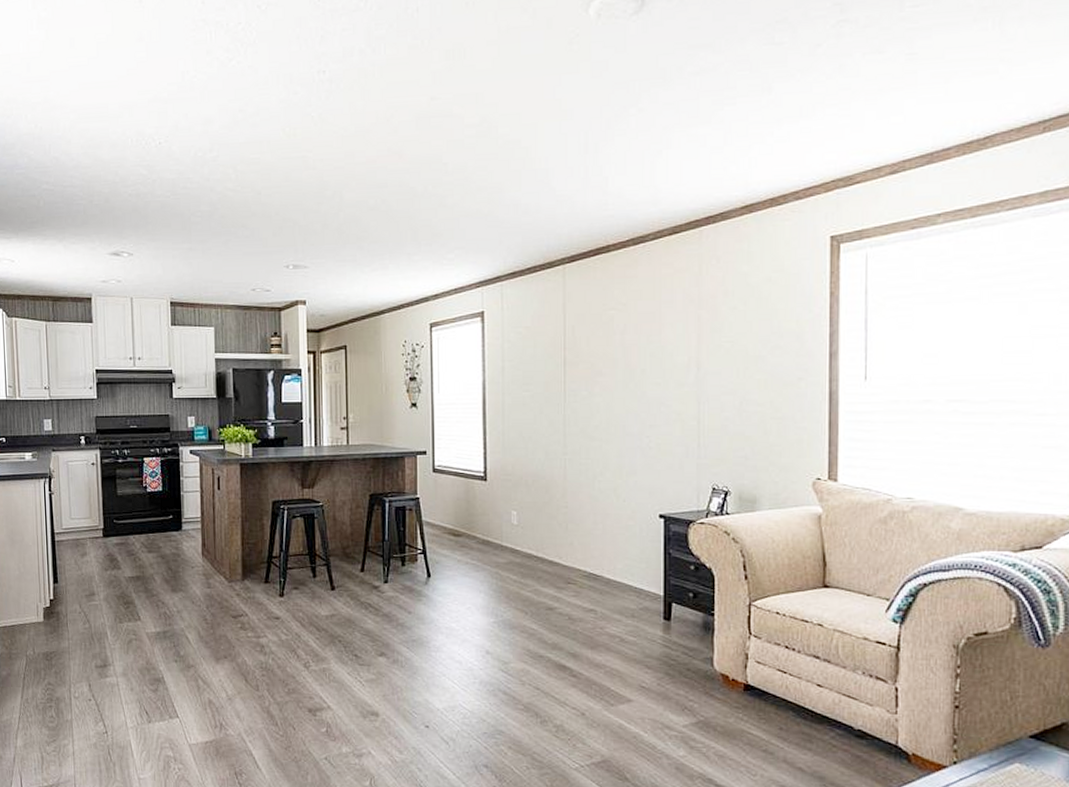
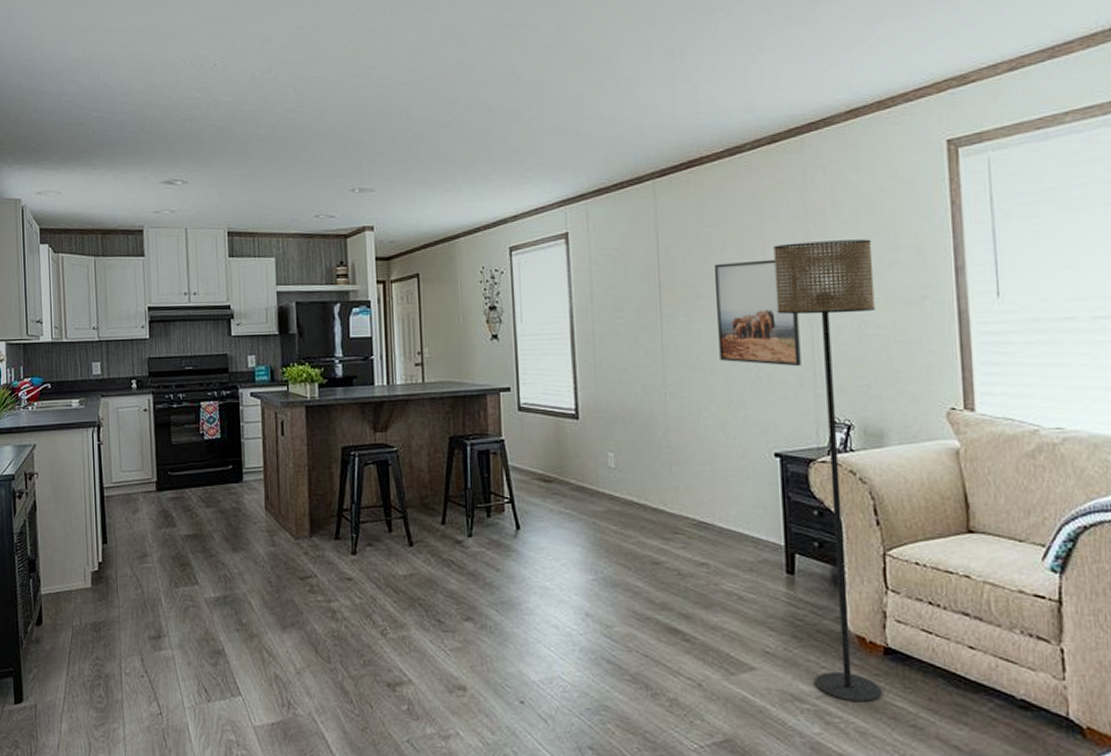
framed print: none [614,341,688,439] -> present [713,259,801,367]
floor lamp: none [668,325,757,731] -> present [773,239,882,703]

